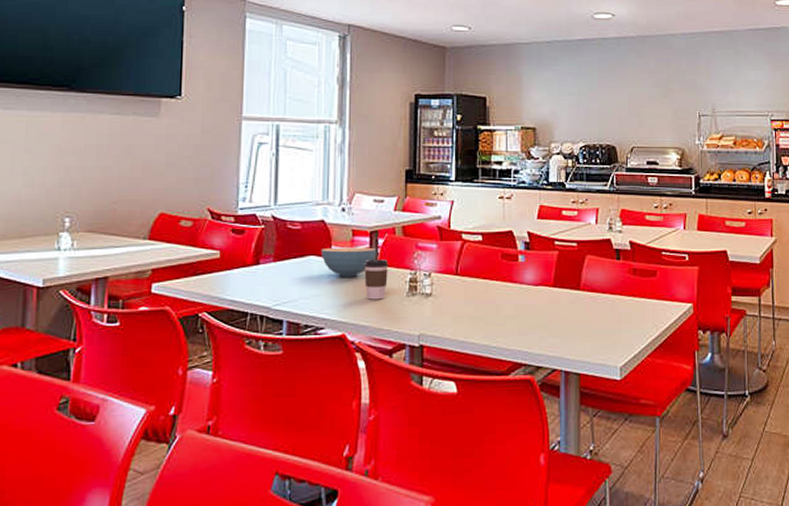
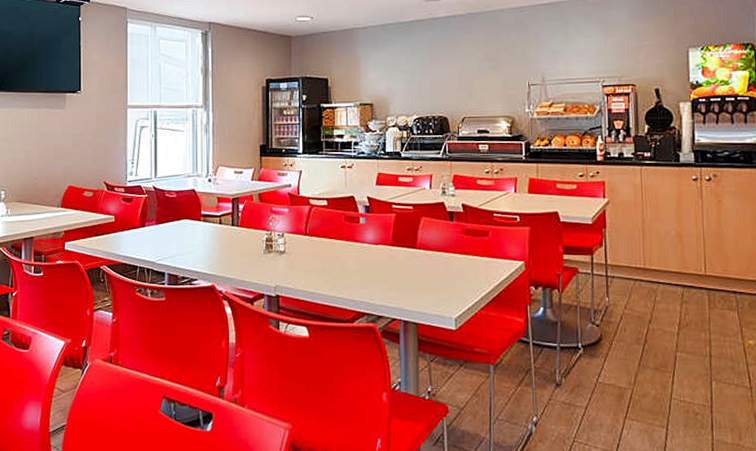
cereal bowl: present [320,247,377,277] -> none [192,212,238,237]
coffee cup: present [363,259,389,300] -> none [227,222,249,256]

